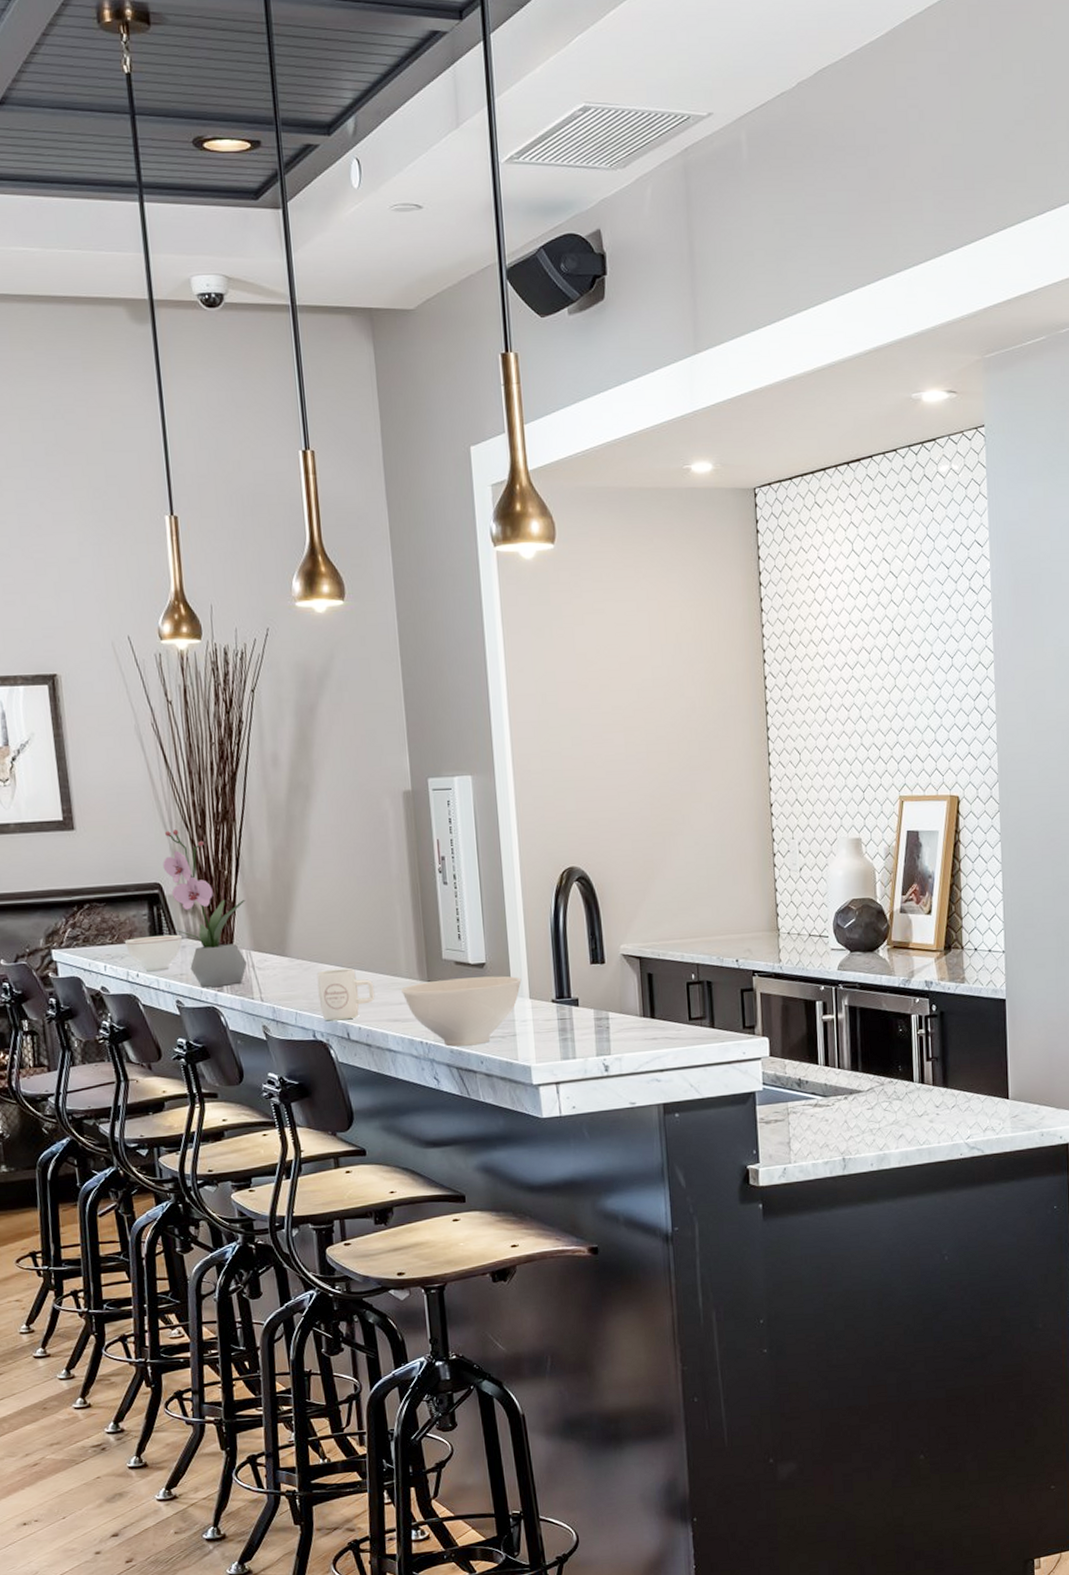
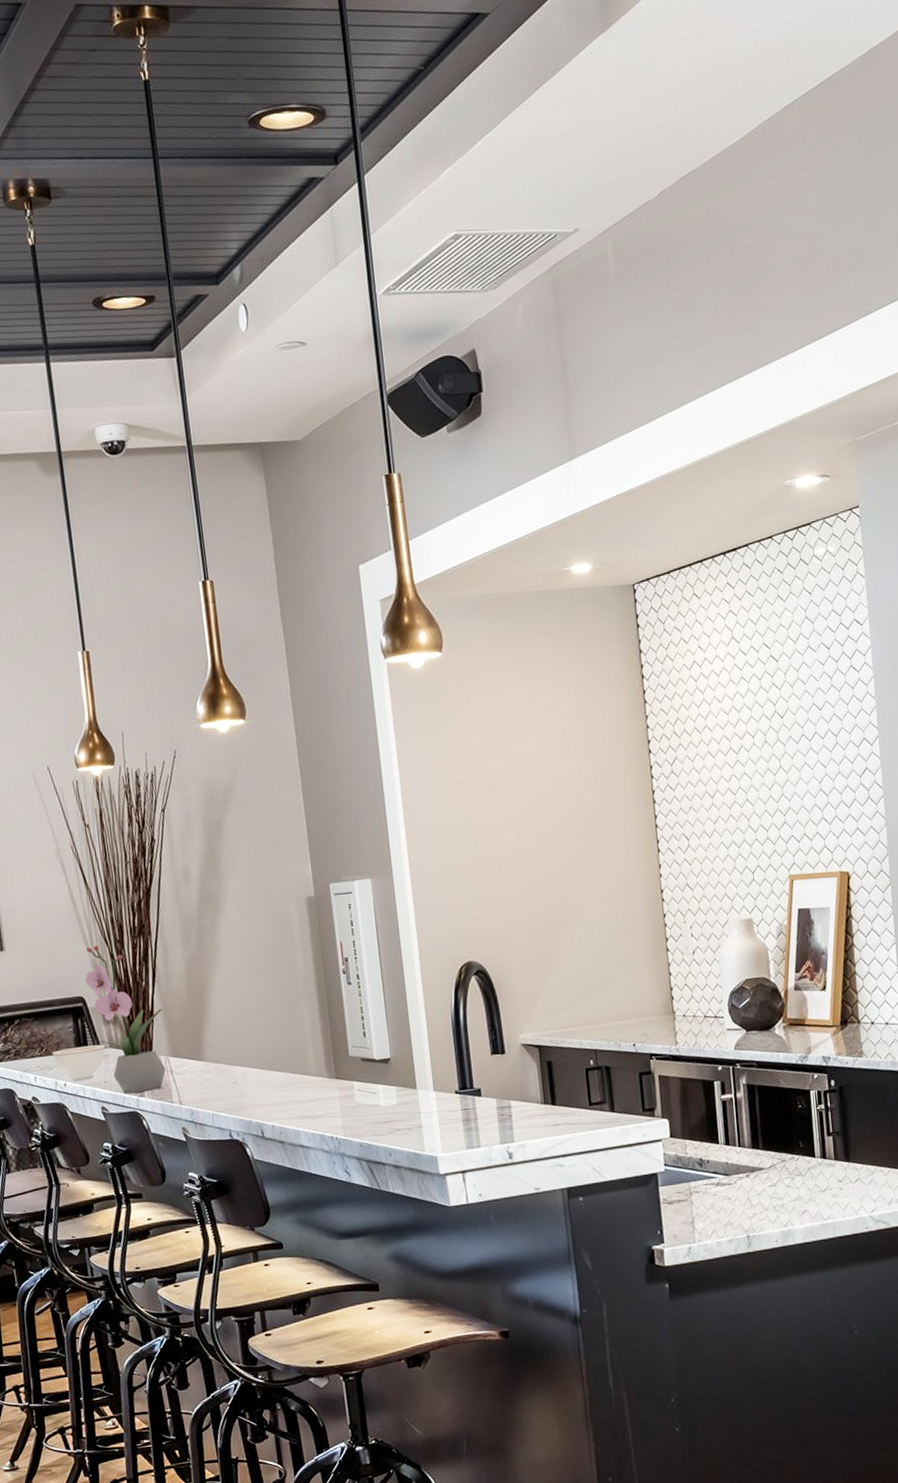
mug: present [316,968,375,1021] -> none [231,1069,287,1121]
bowl: present [401,975,522,1047] -> none [311,1070,426,1141]

